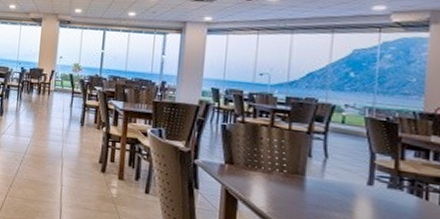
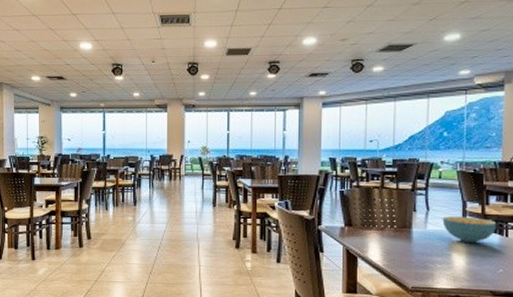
cereal bowl: none [343,167,414,203] -> present [442,216,497,244]

